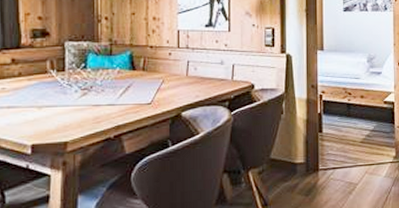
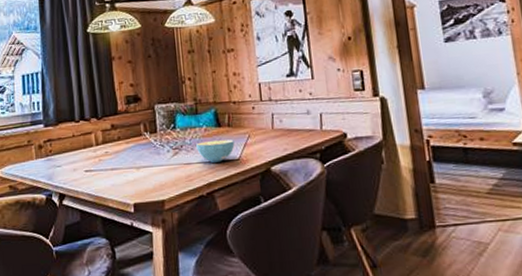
cereal bowl: none [108,83,148,105] -> present [196,139,235,163]

